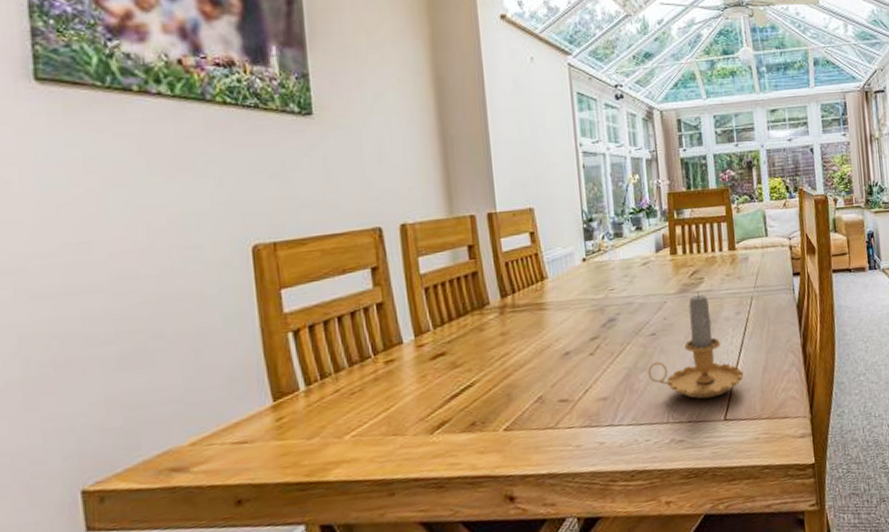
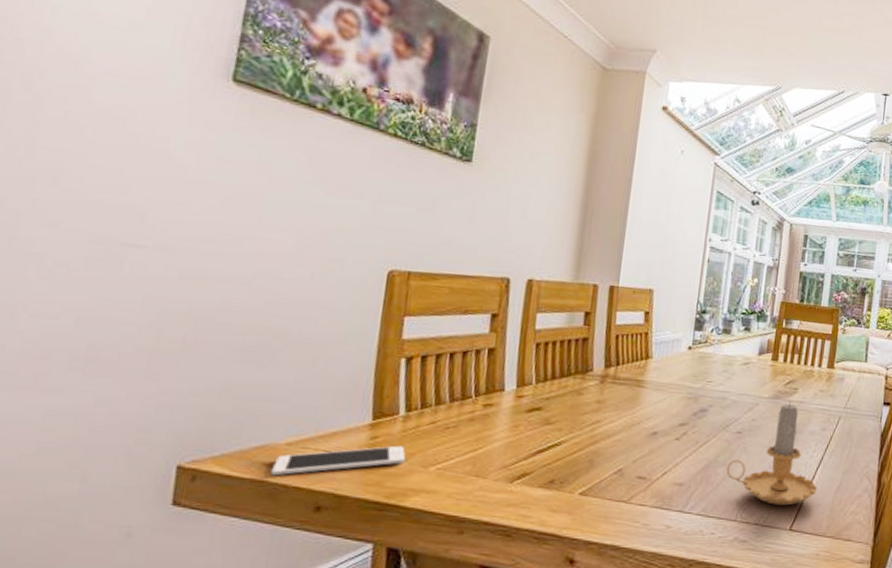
cell phone: none [180,421,318,480] -> present [270,445,406,476]

